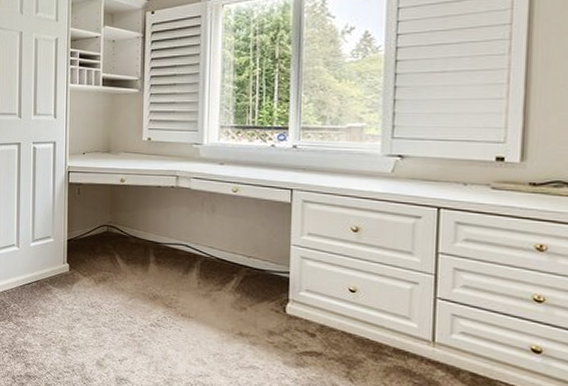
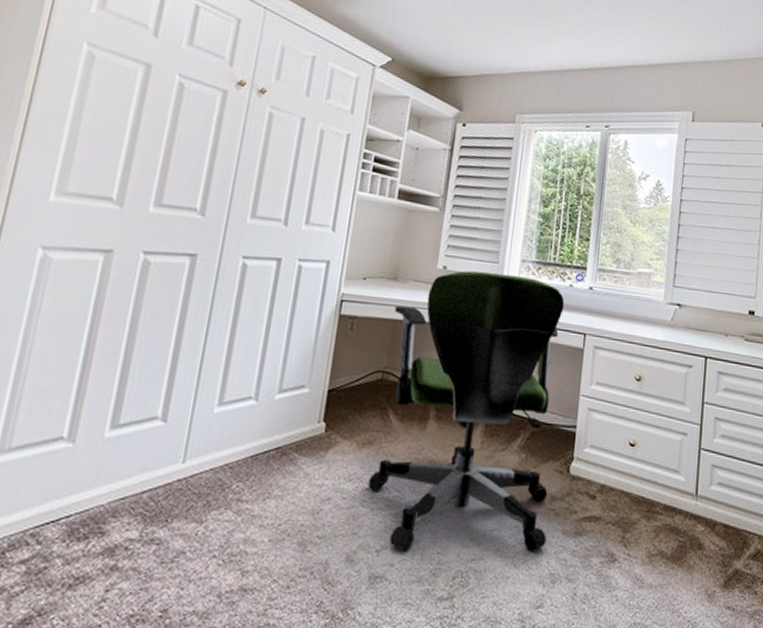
office chair: none [107,139,268,376] -> present [368,270,565,553]

